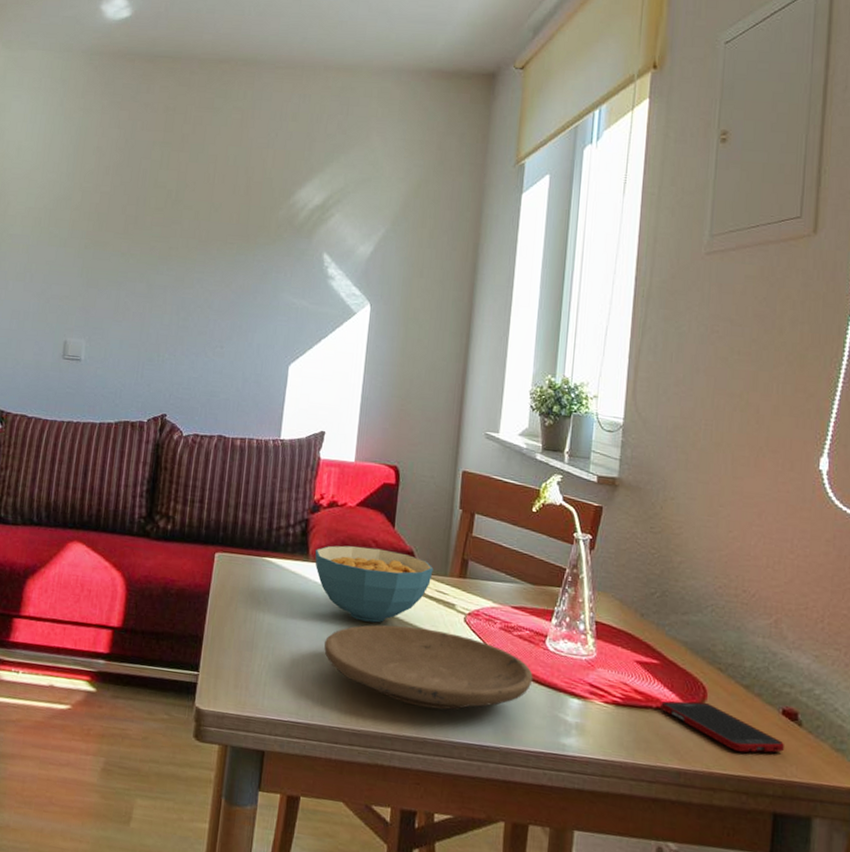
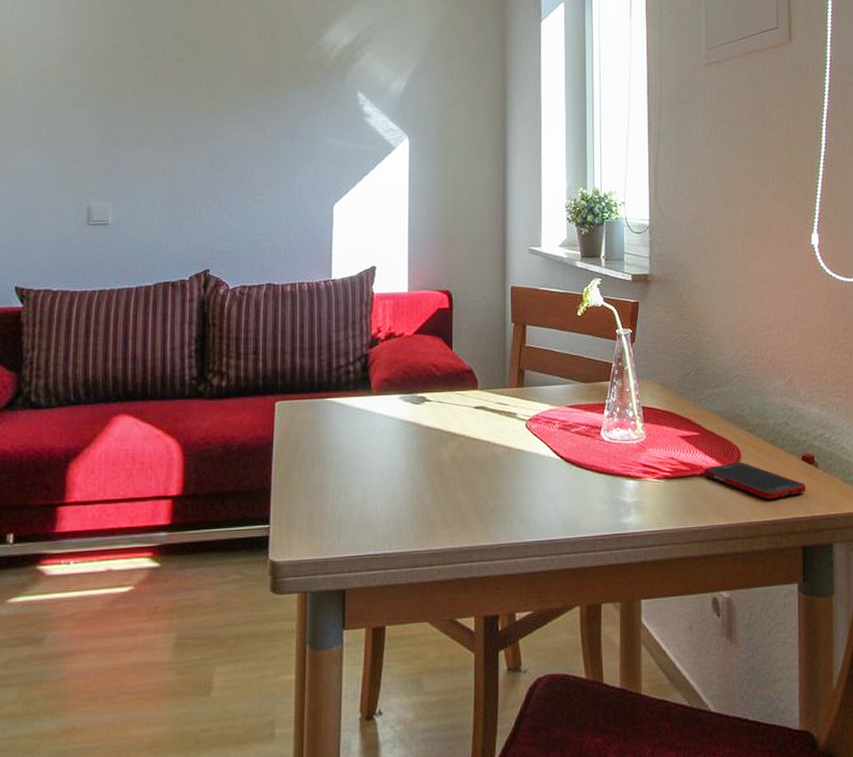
cereal bowl: present [314,545,434,623] -> none [377,372,493,444]
plate: present [324,624,533,710] -> none [394,440,593,516]

